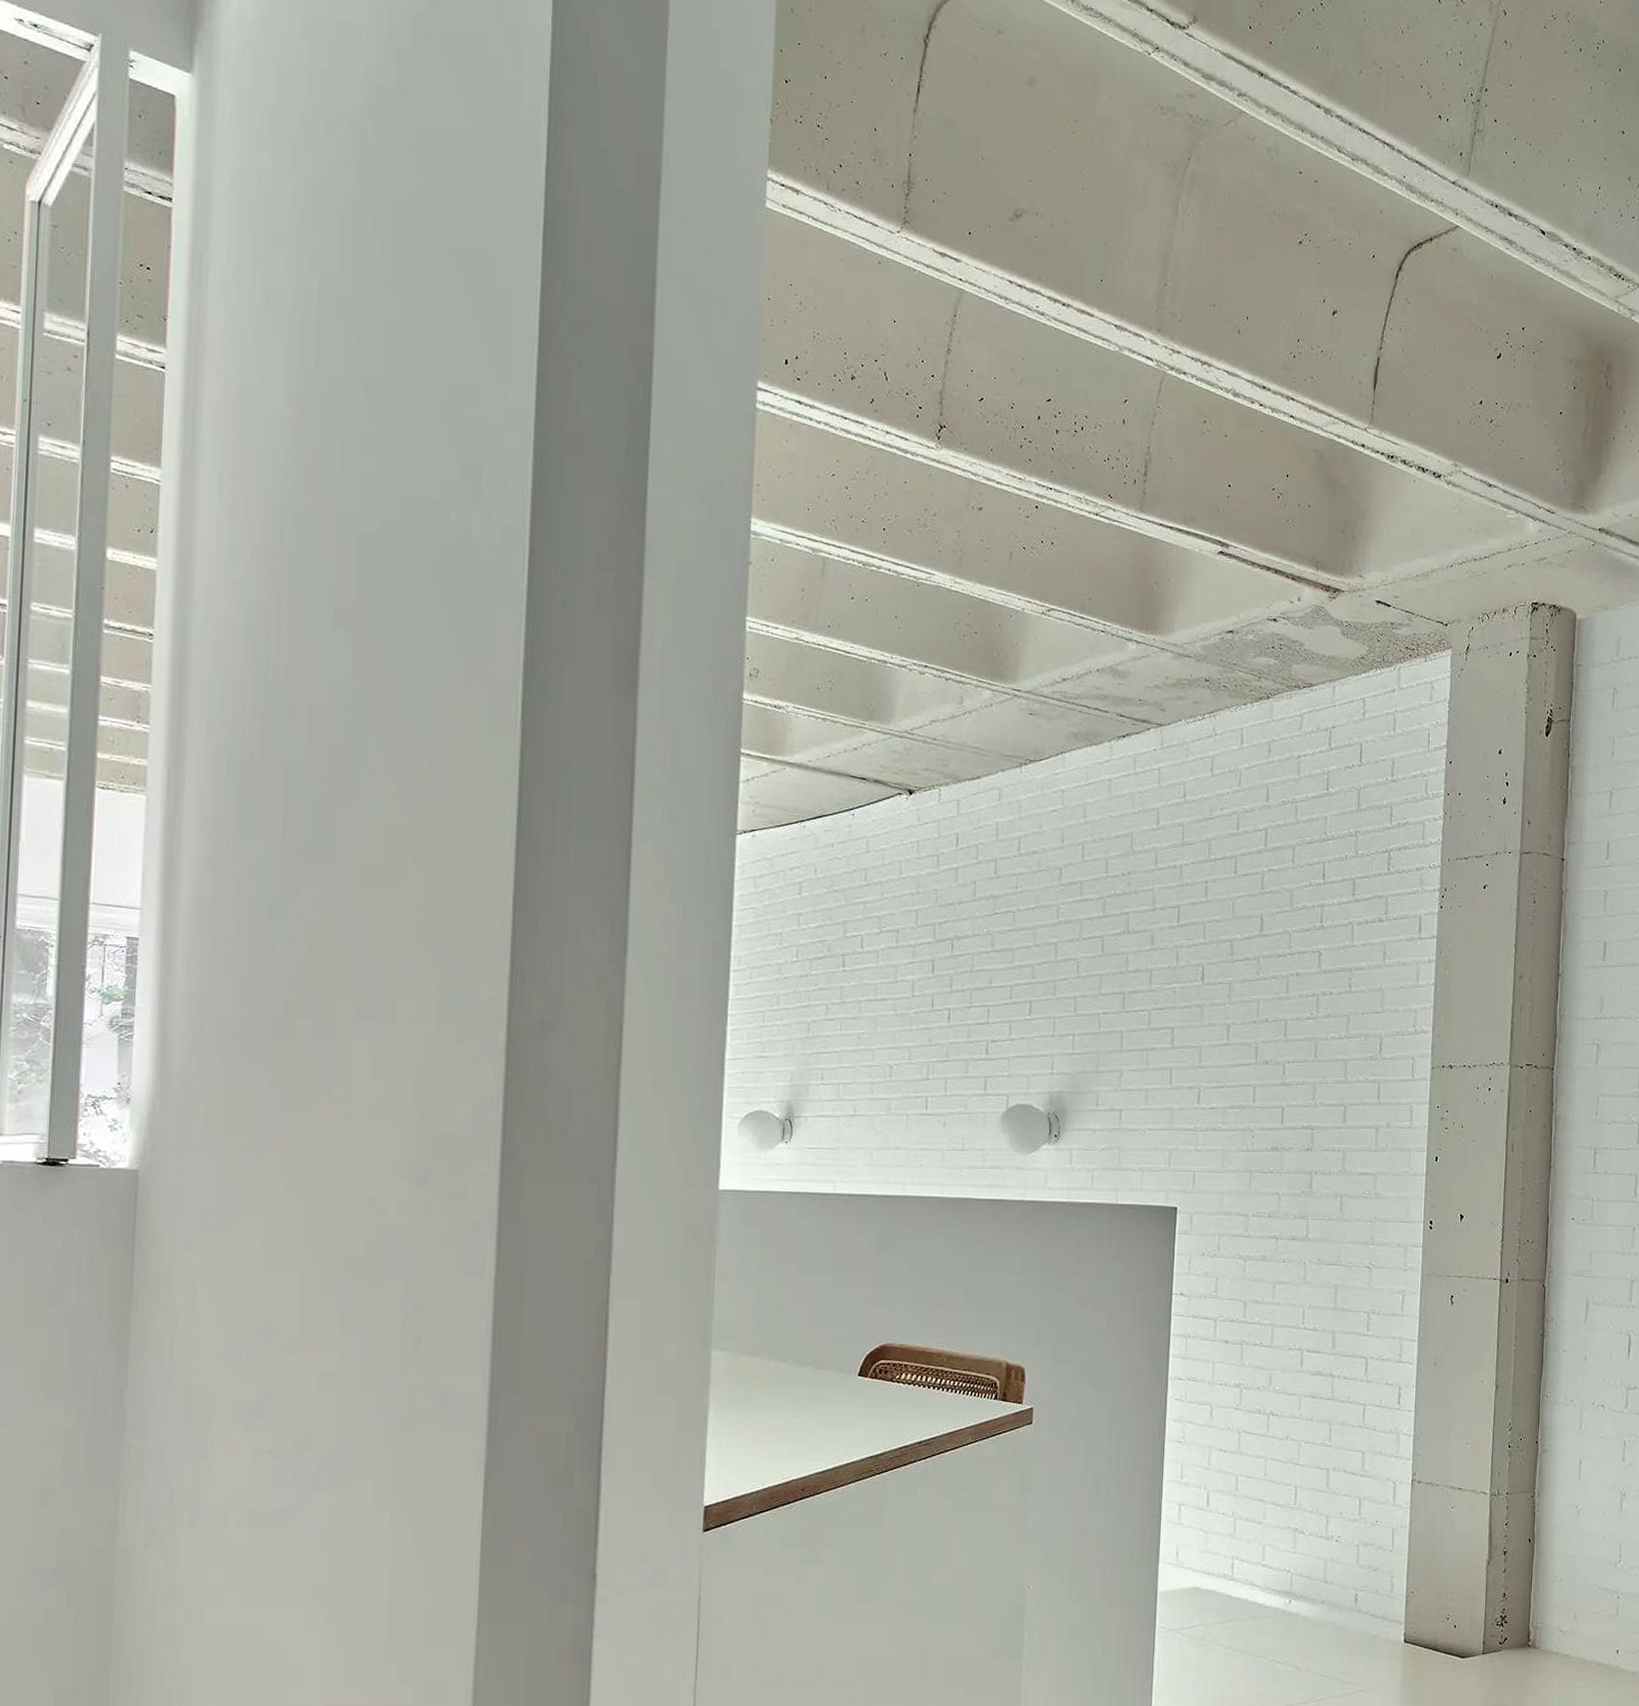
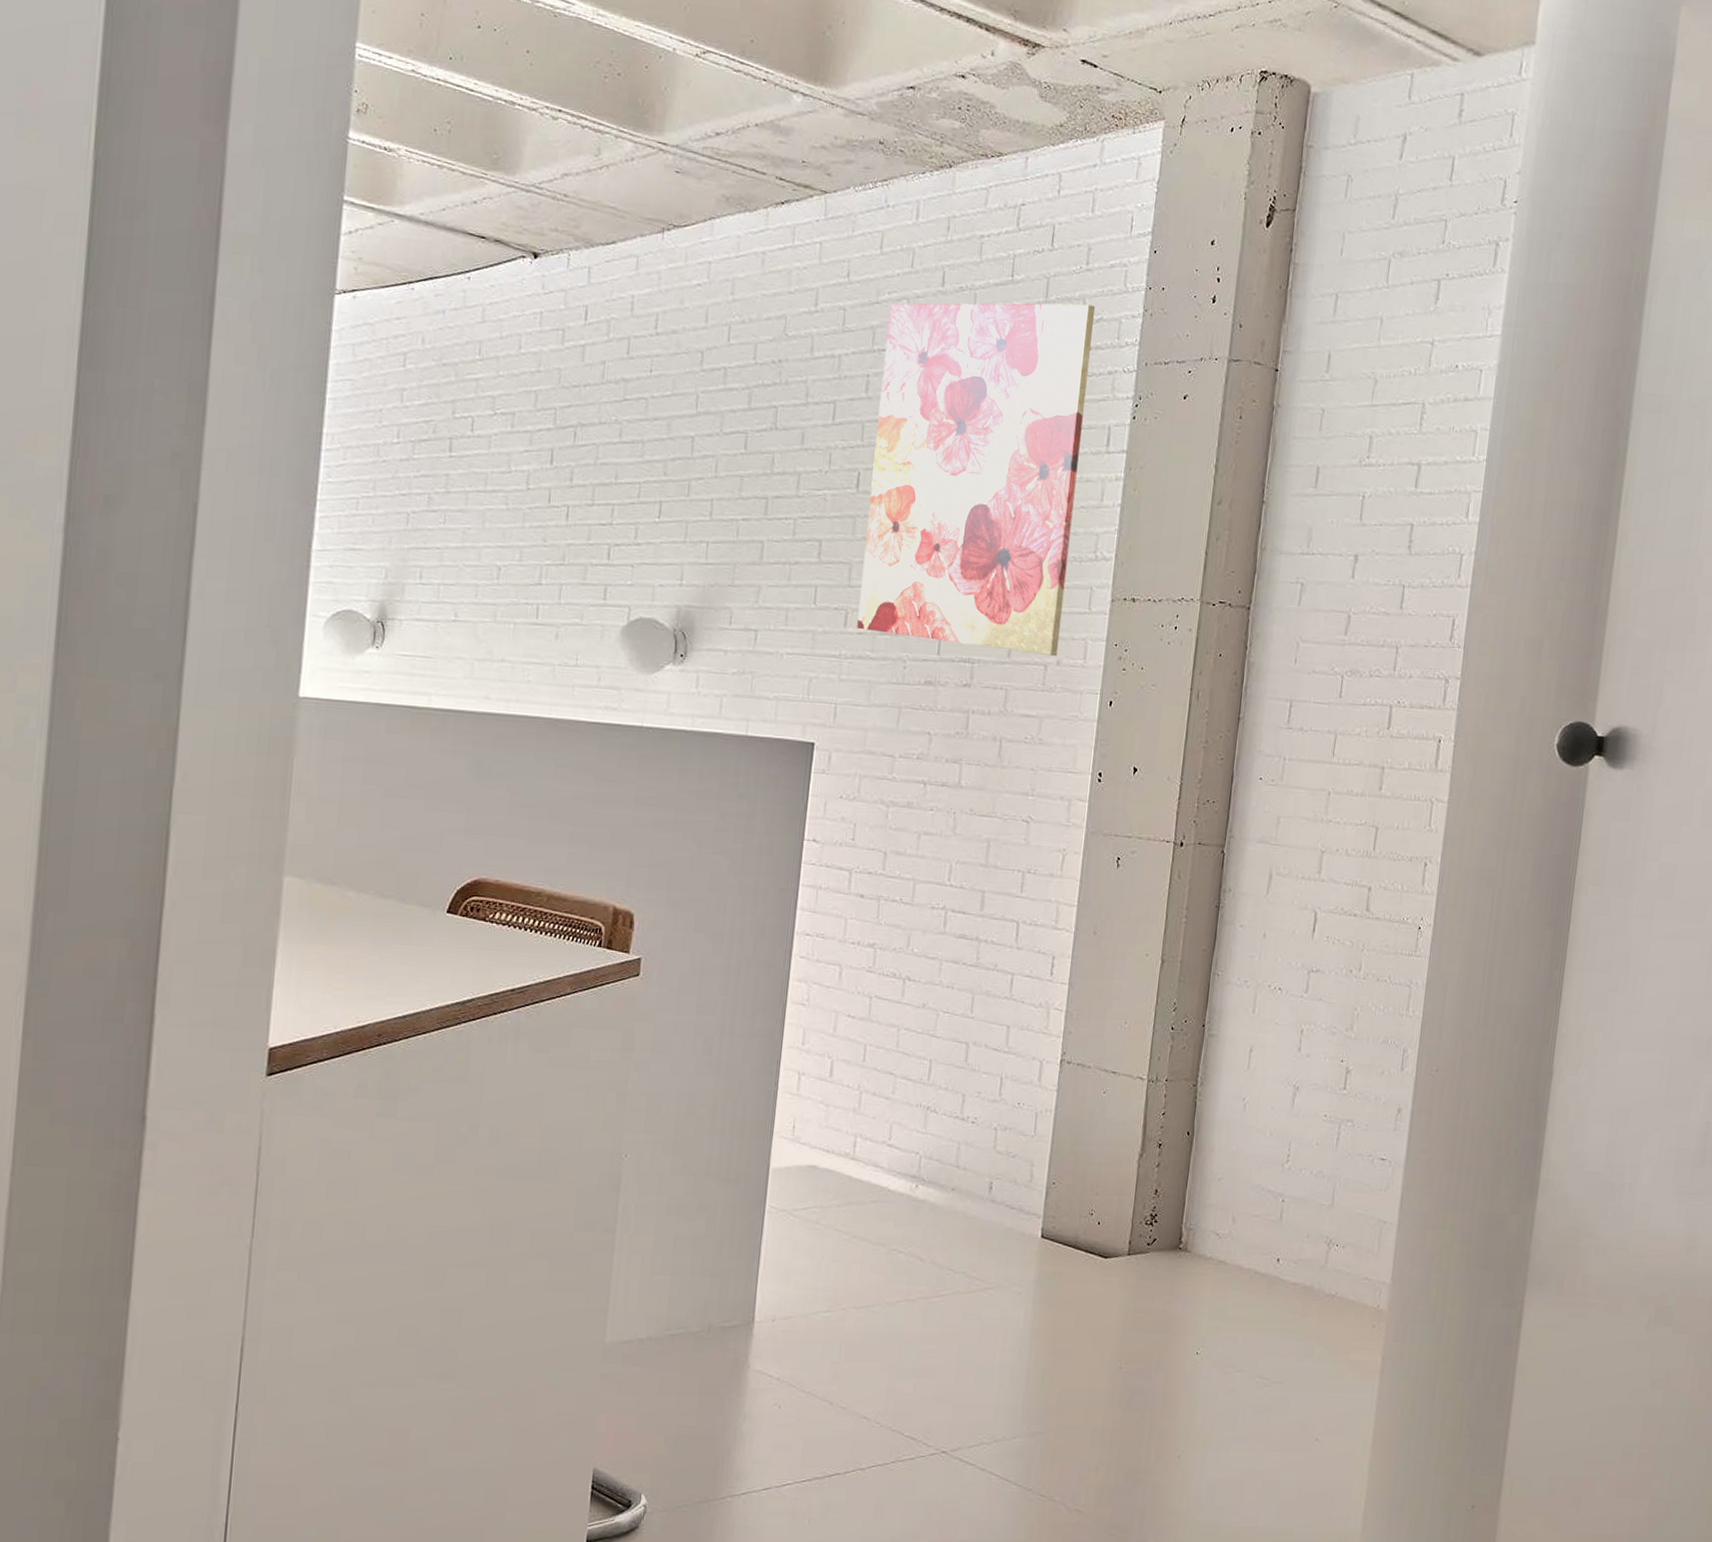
wall art: none [1209,810,1402,1119] -> present [857,303,1096,656]

